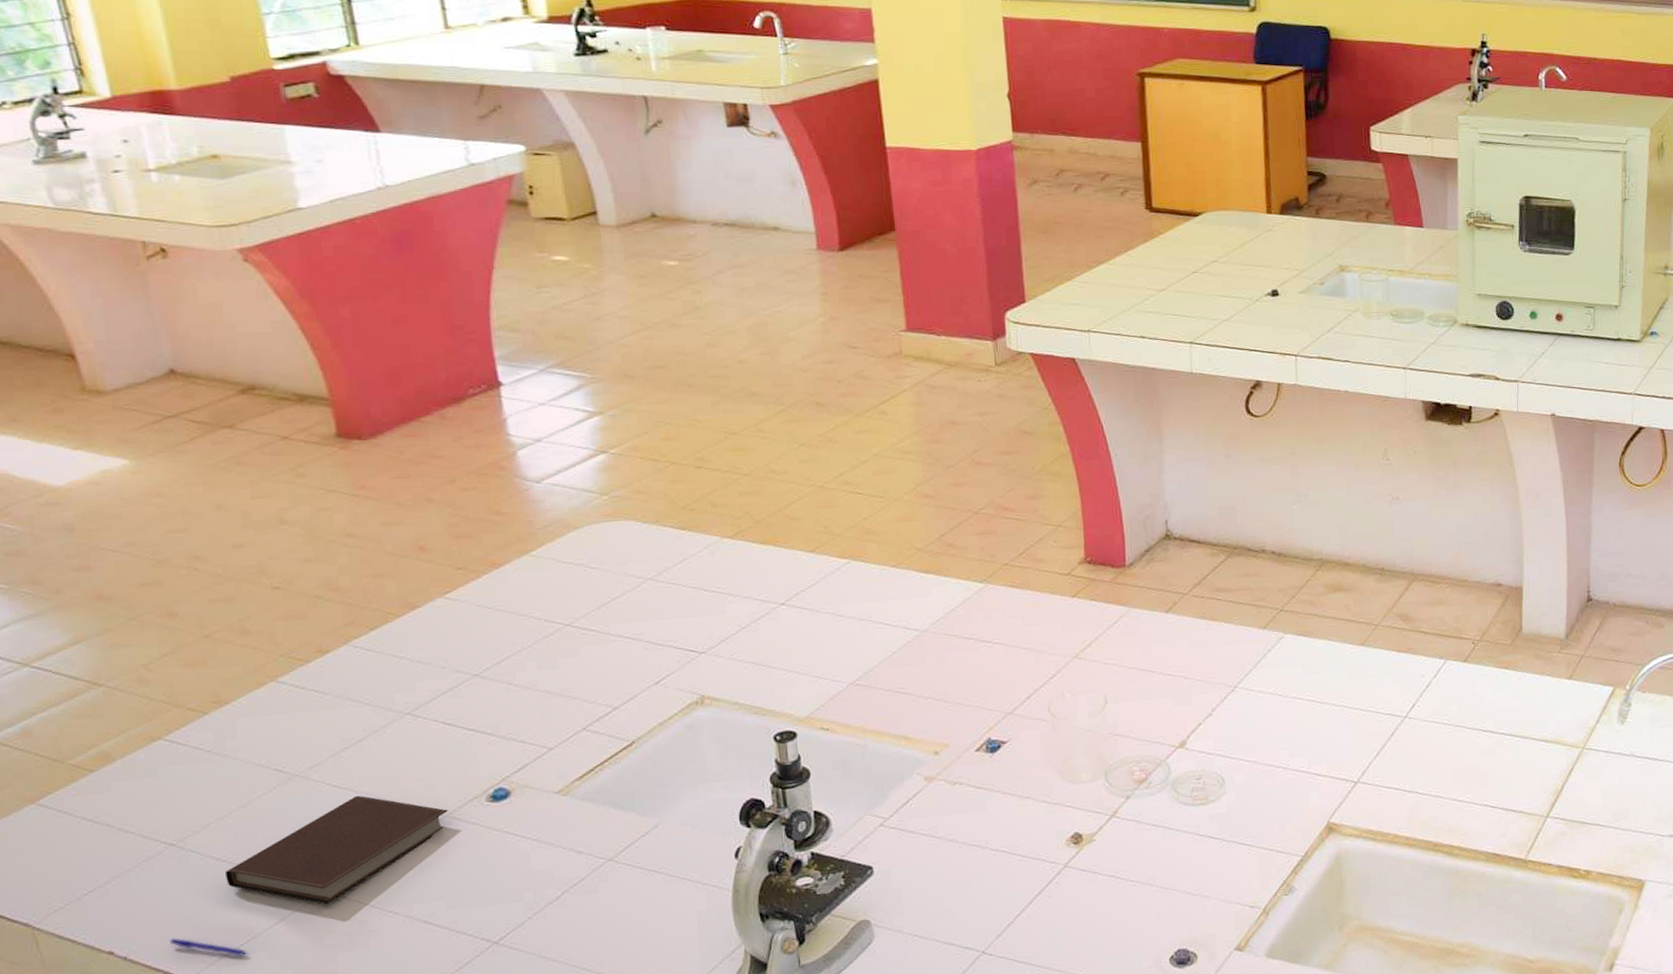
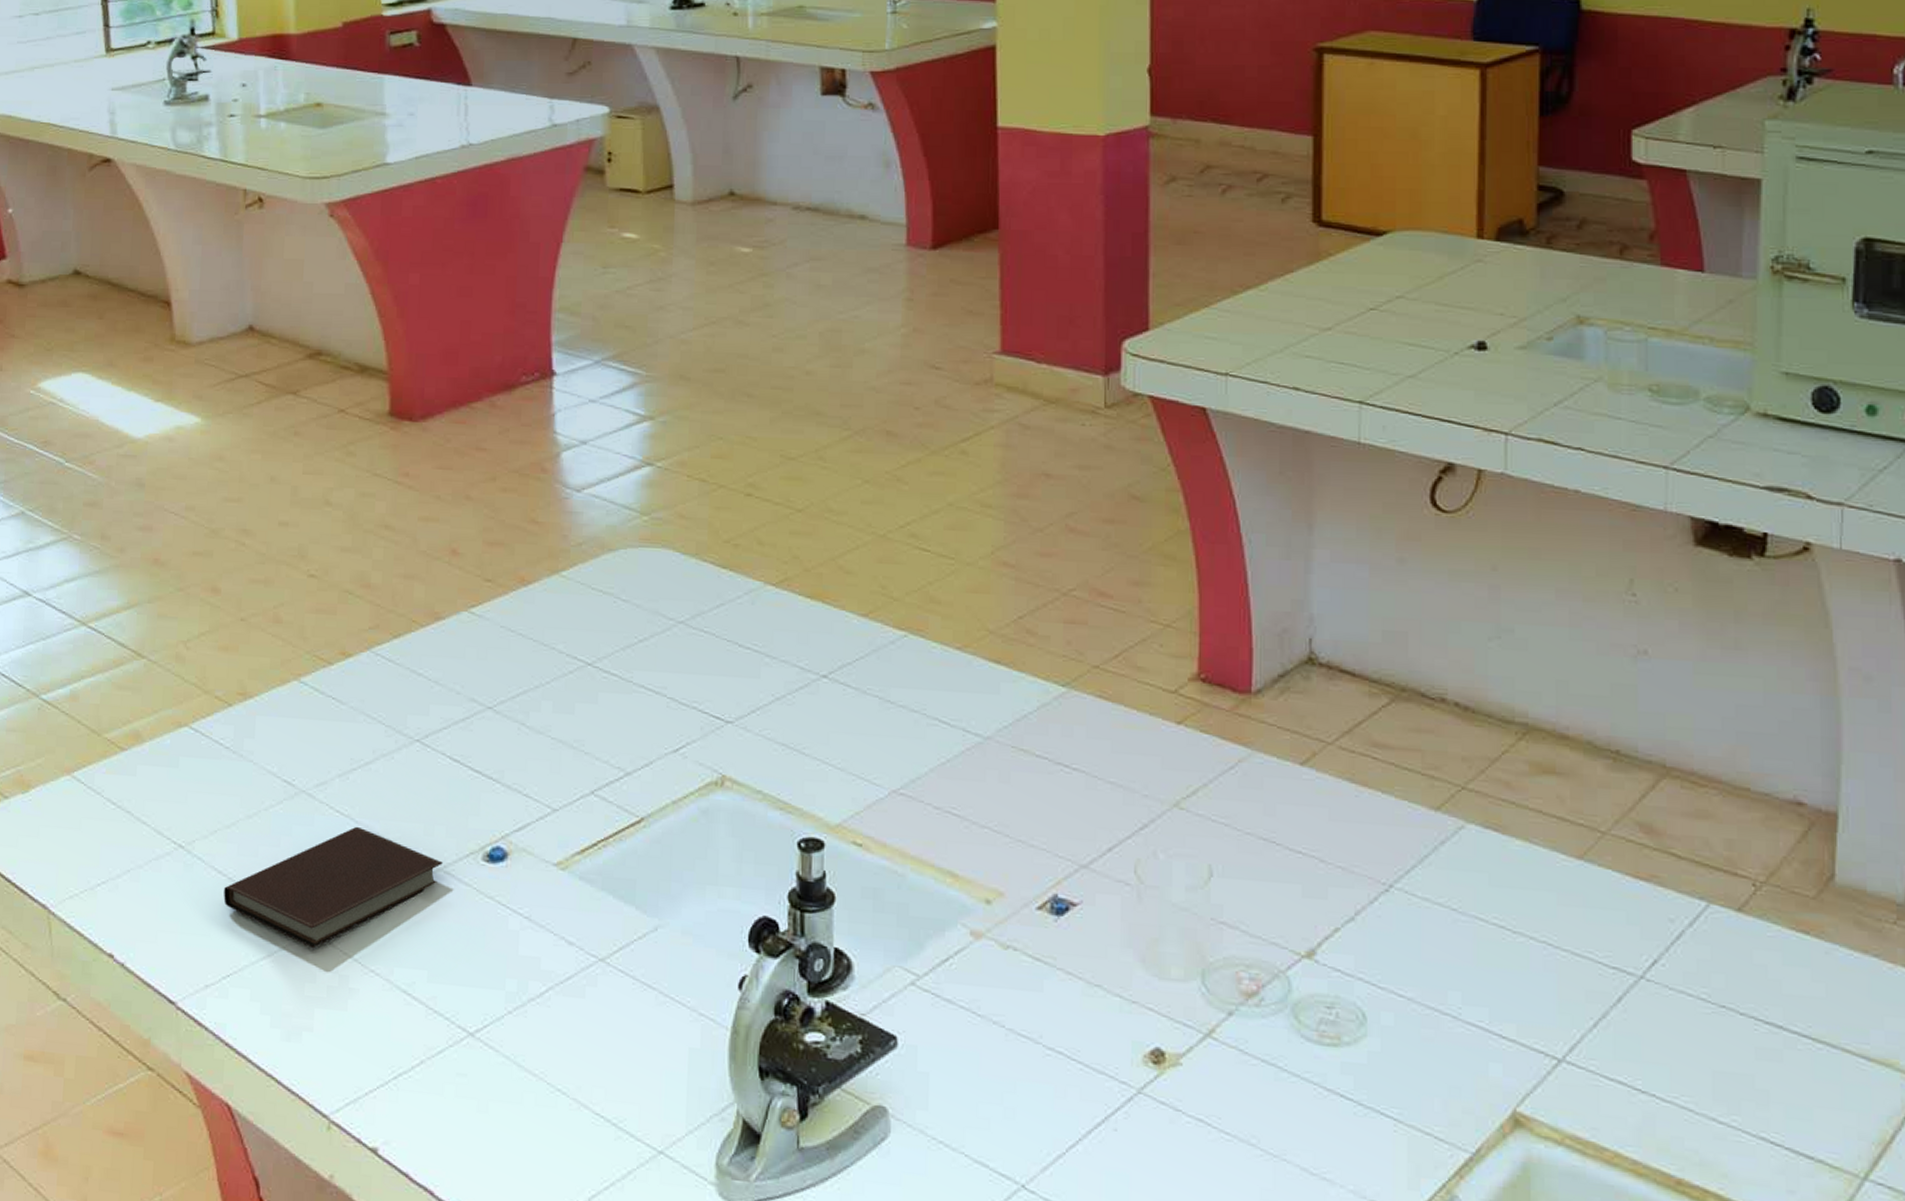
pen: present [170,938,249,957] -> none [164,952,233,989]

